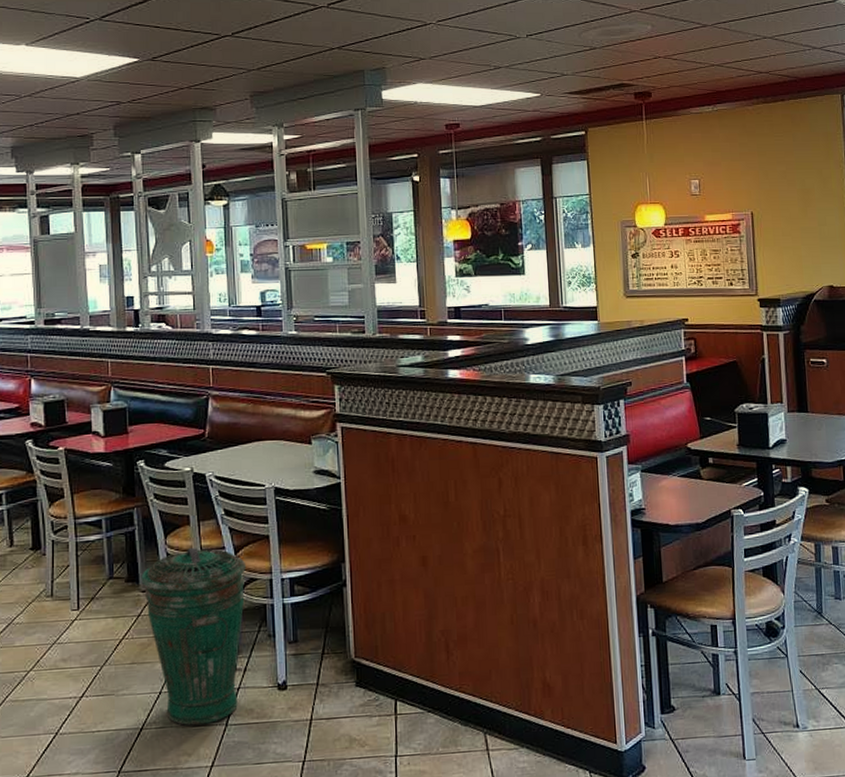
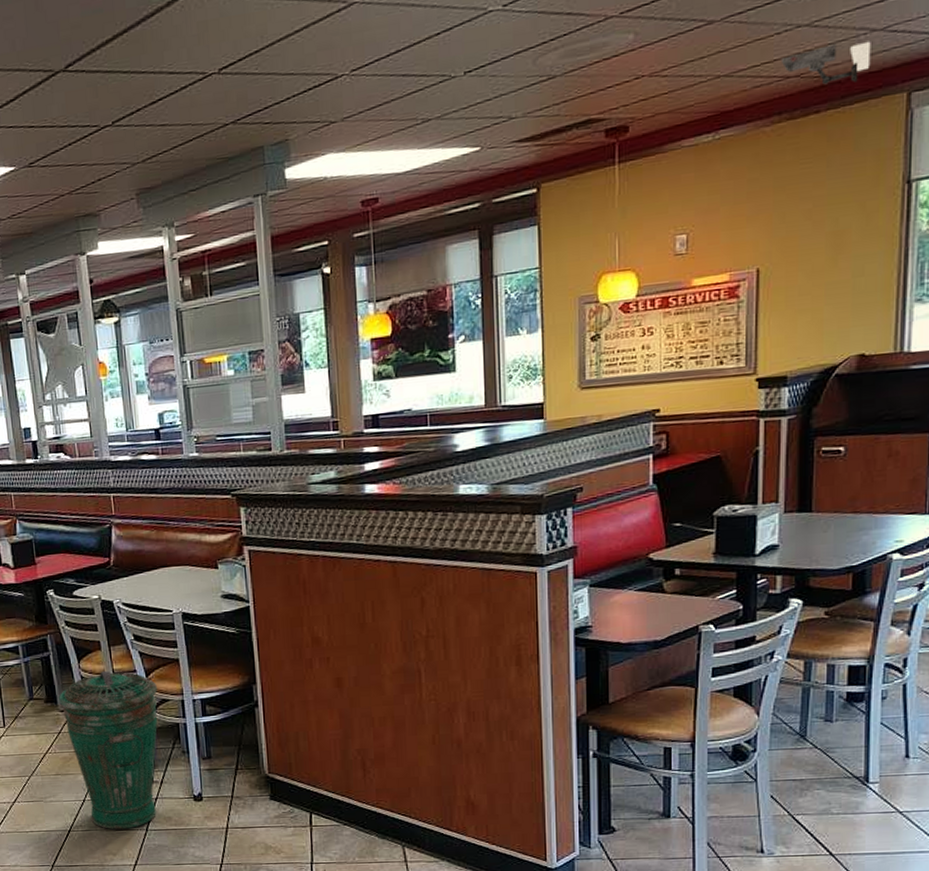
security camera: none [754,54,815,82] -> present [780,41,871,85]

